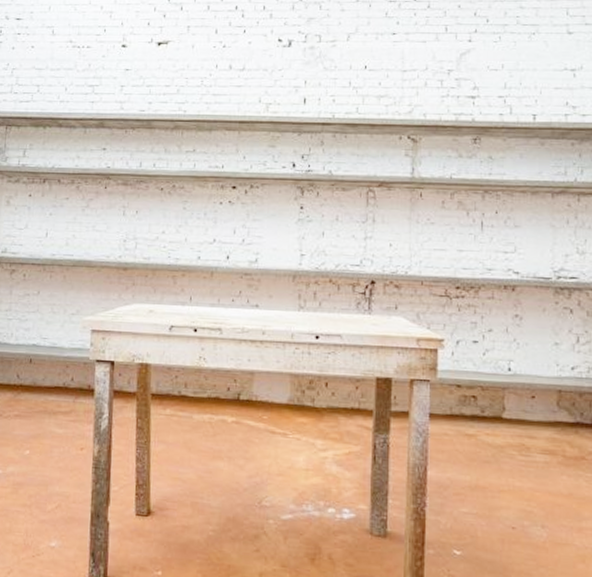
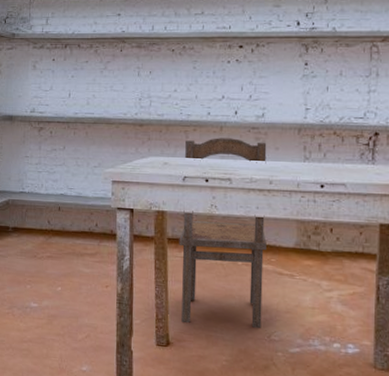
wooden chair: none [163,284,260,493] -> present [179,138,267,328]

